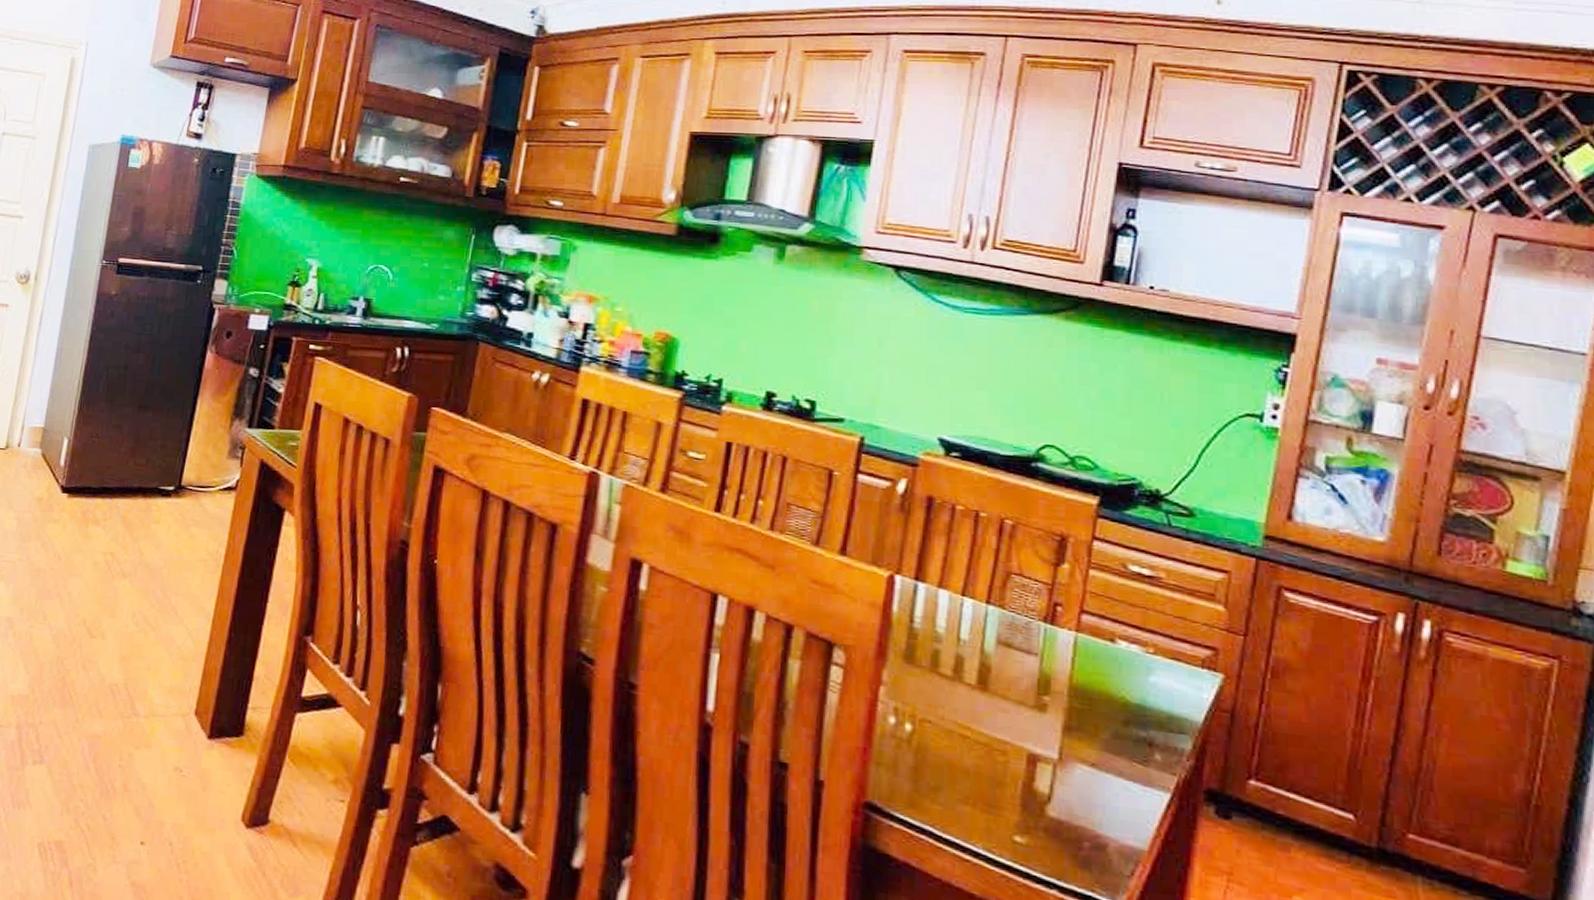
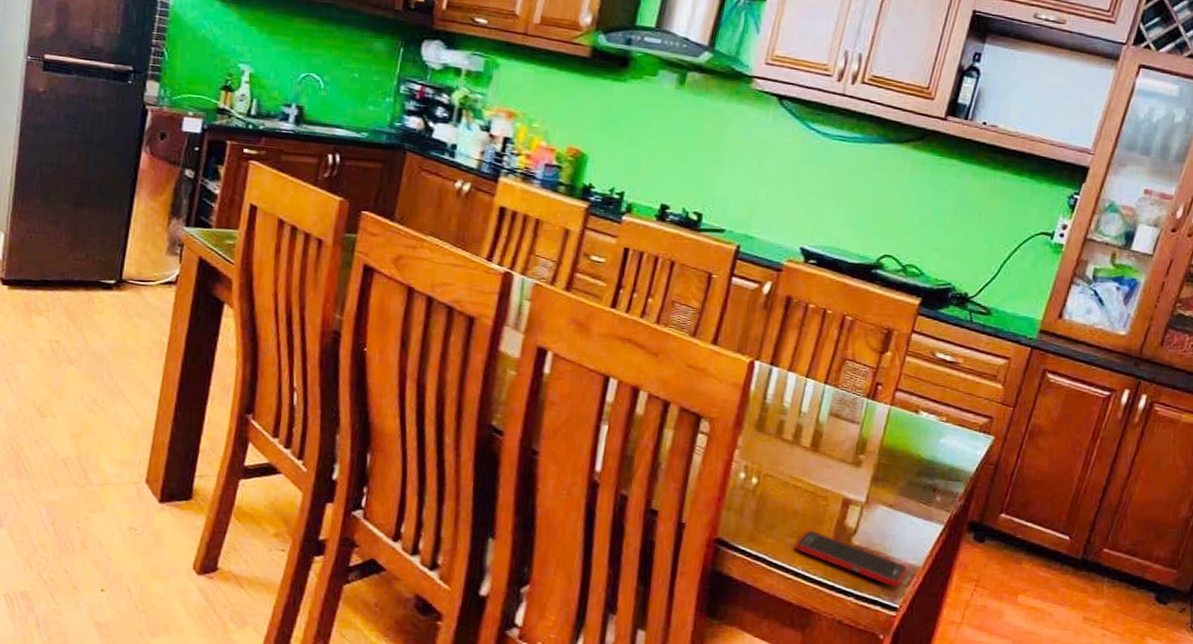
cell phone: none [969,795,1128,878] -> present [794,531,908,587]

